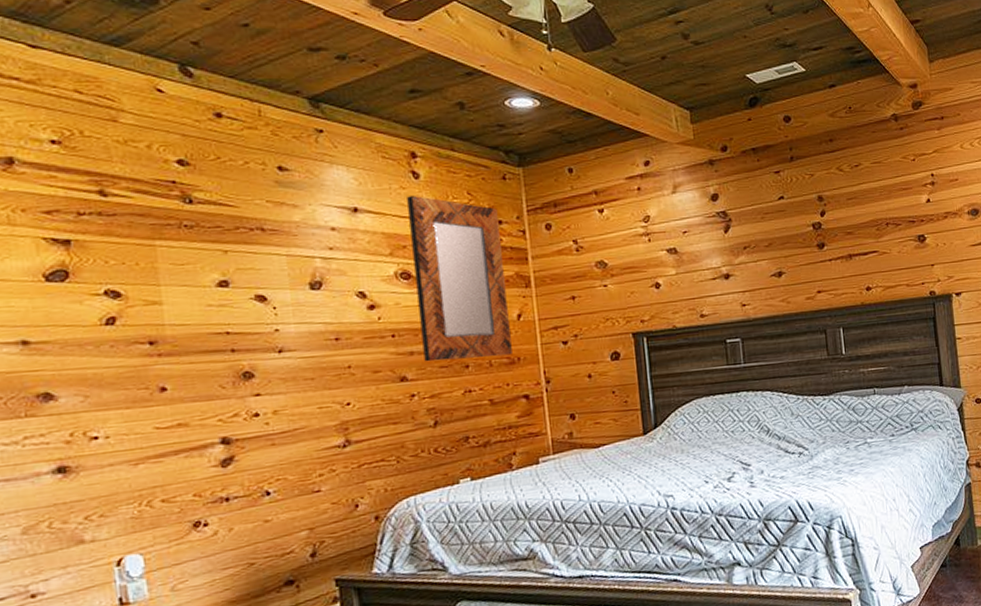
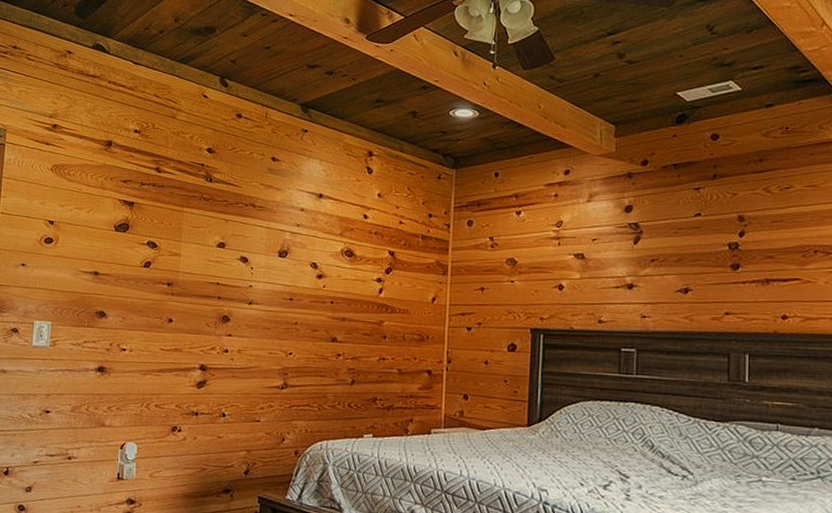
home mirror: present [407,196,513,362] -> none [352,188,429,333]

